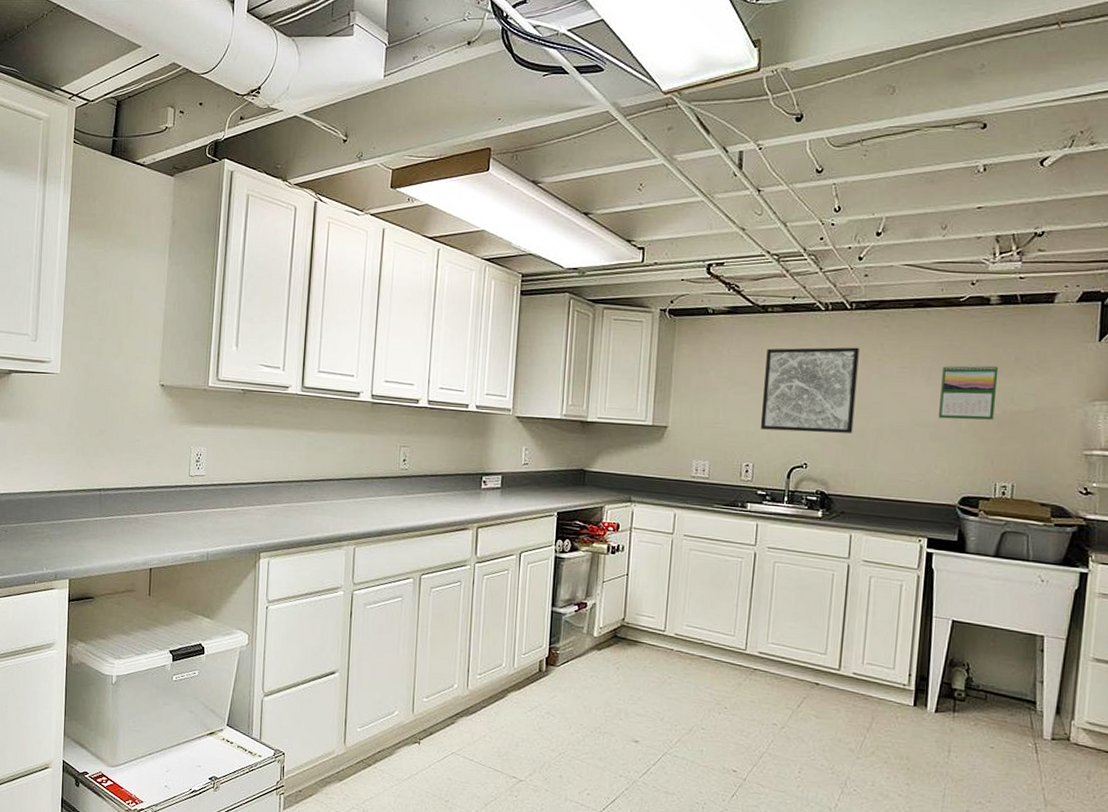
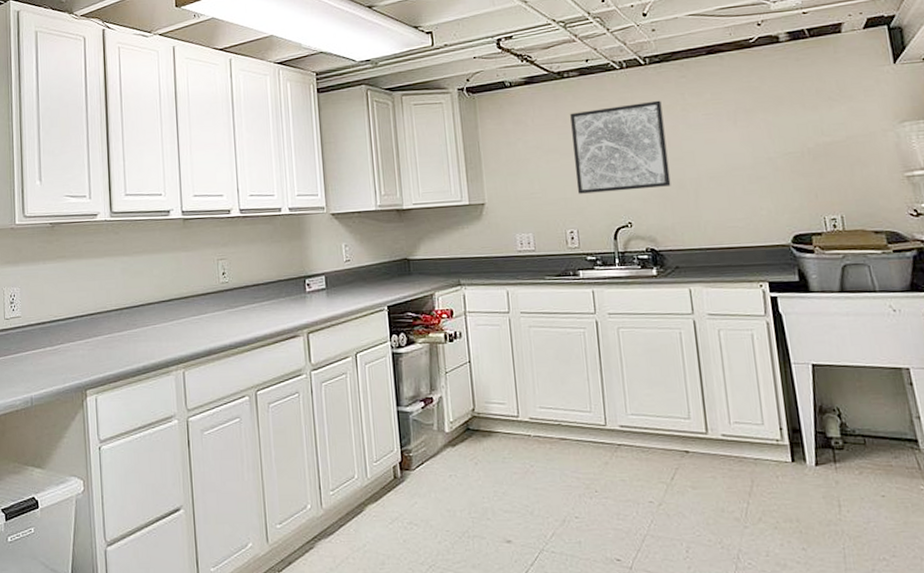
calendar: present [939,364,999,420] -> none [747,100,808,160]

